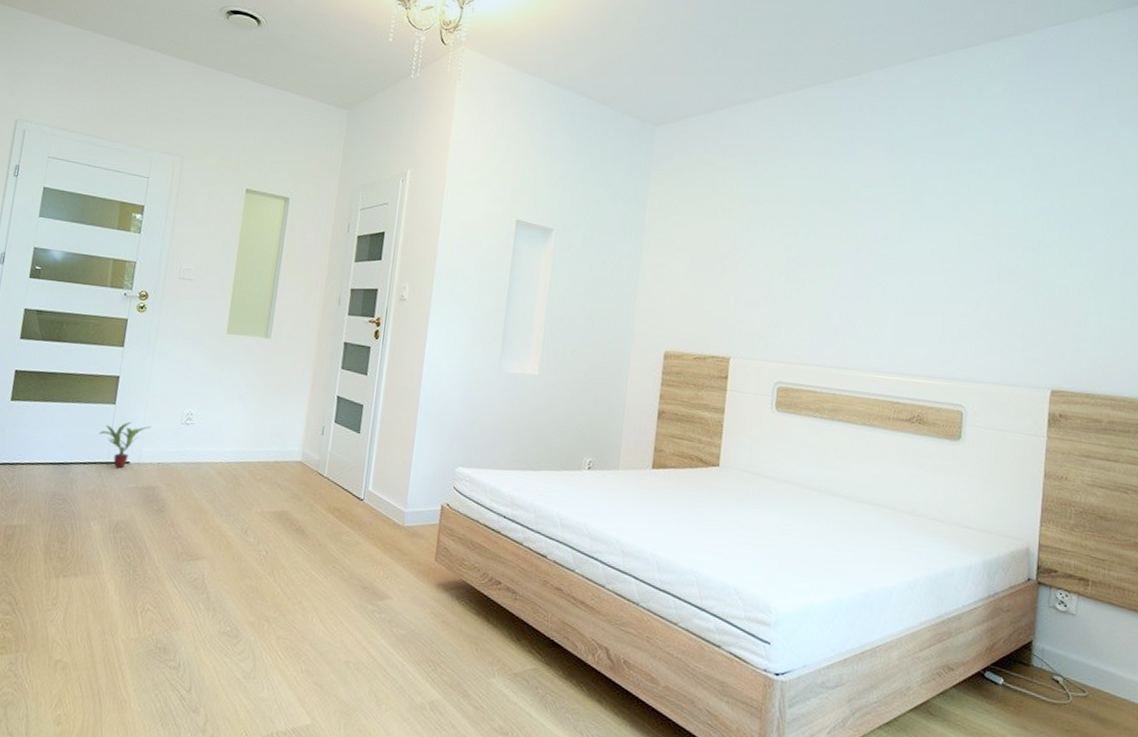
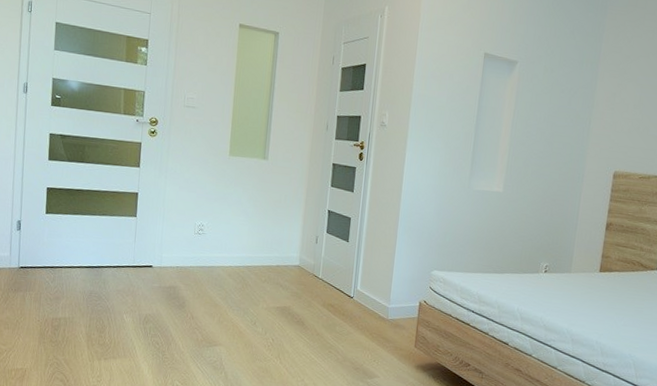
potted plant: present [99,422,152,469] -> none [124,232,169,271]

